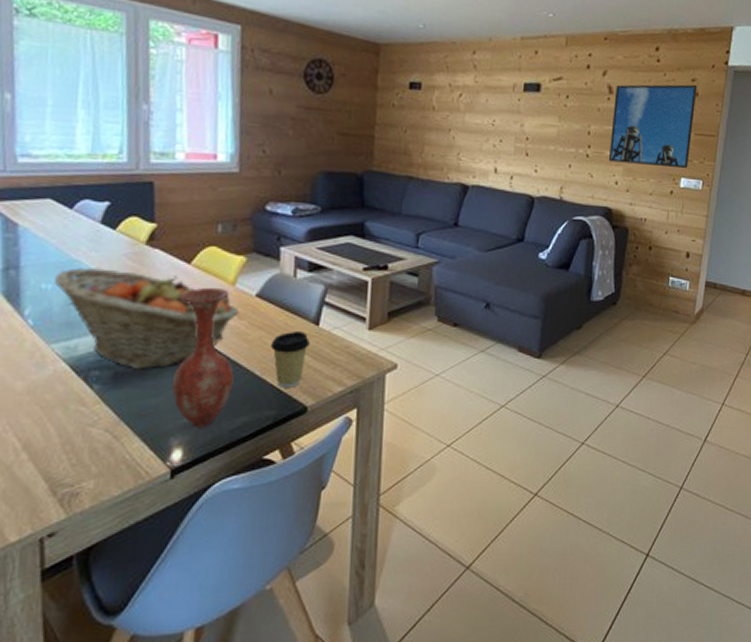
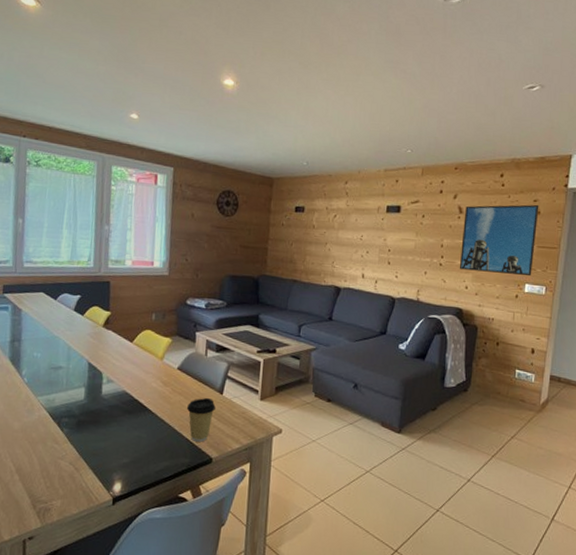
fruit basket: present [55,266,239,370] -> none [42,342,165,420]
vase: present [171,287,234,428] -> none [116,360,160,468]

